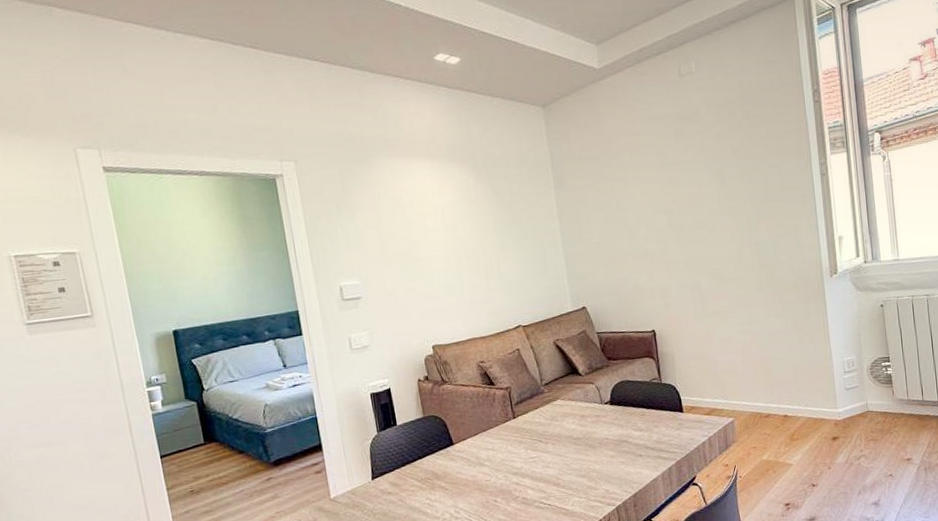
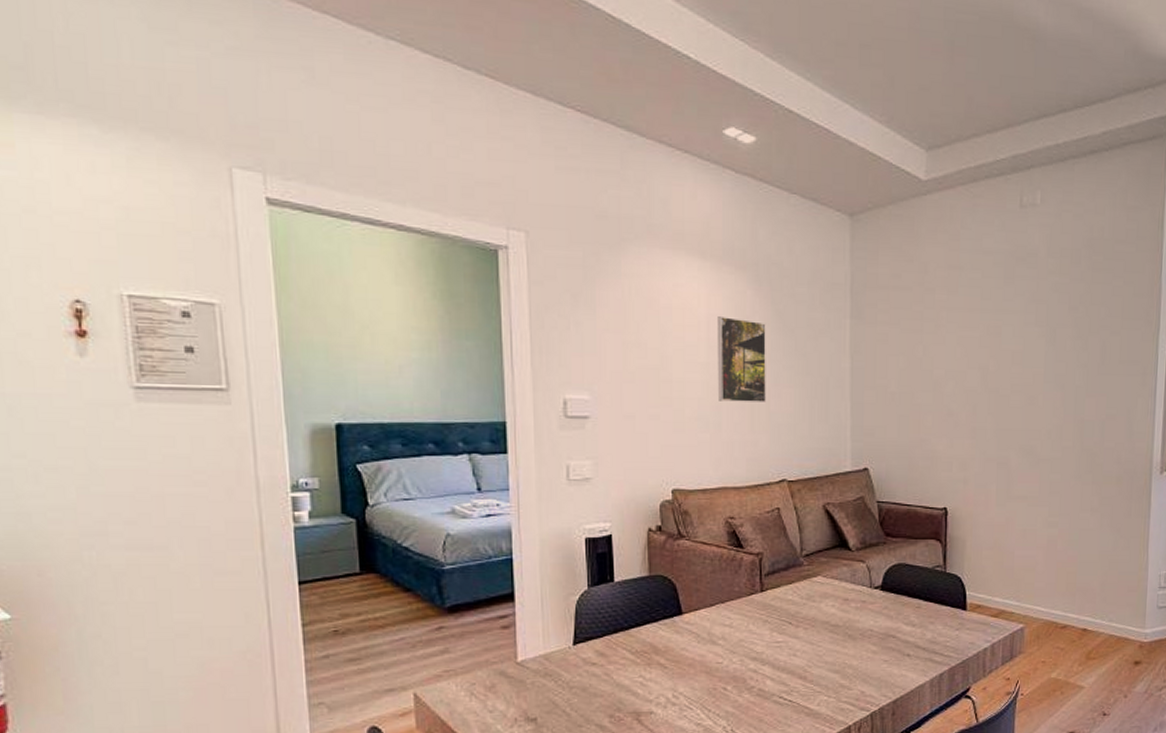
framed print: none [449,202,497,270] -> present [717,316,767,402]

